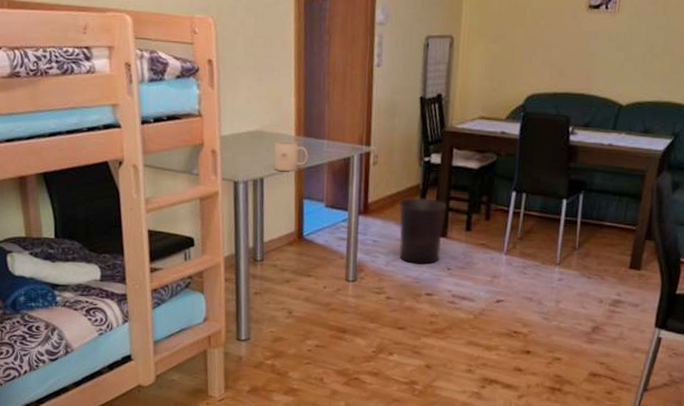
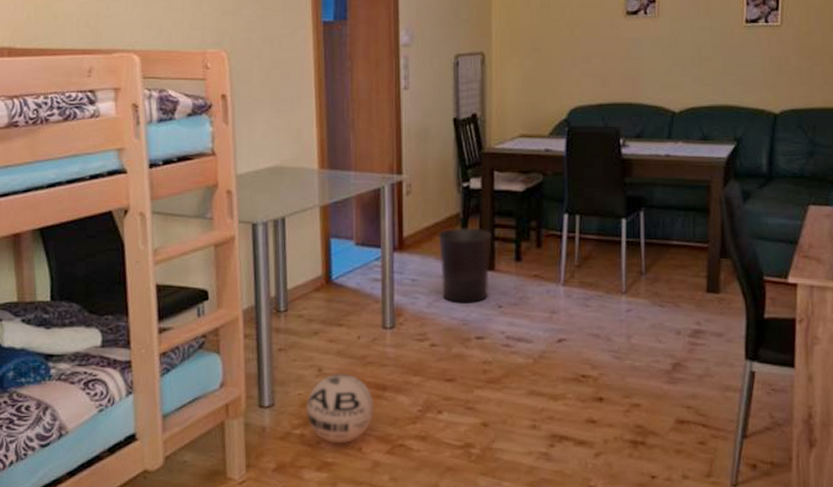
mug: present [274,139,308,172] -> none [296,174,334,209]
ball: none [276,316,335,375] -> present [306,373,374,444]

